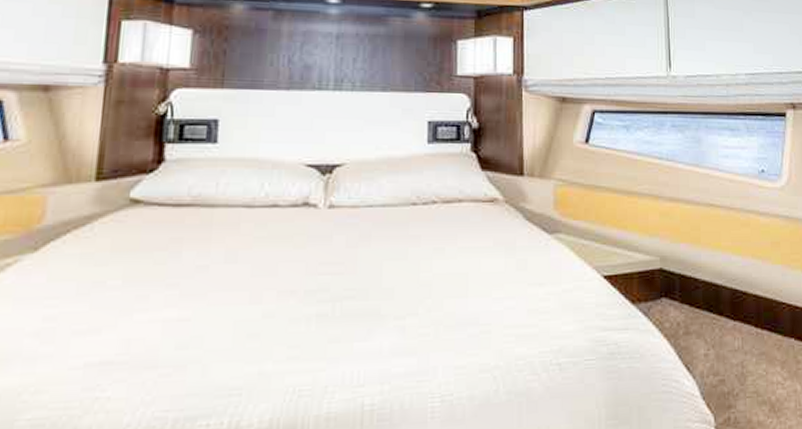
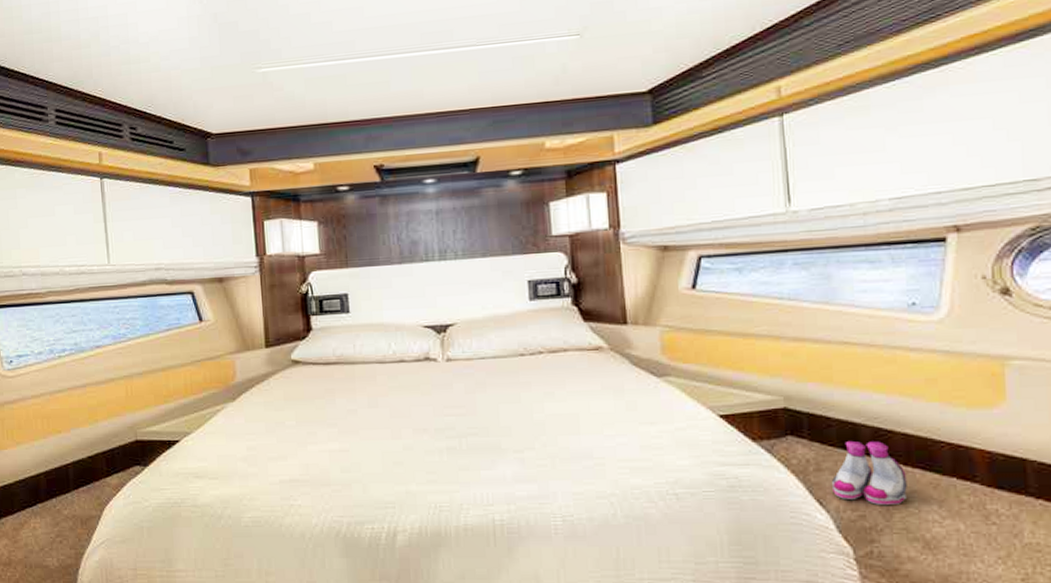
boots: none [697,302,757,368] -> present [831,440,907,505]

